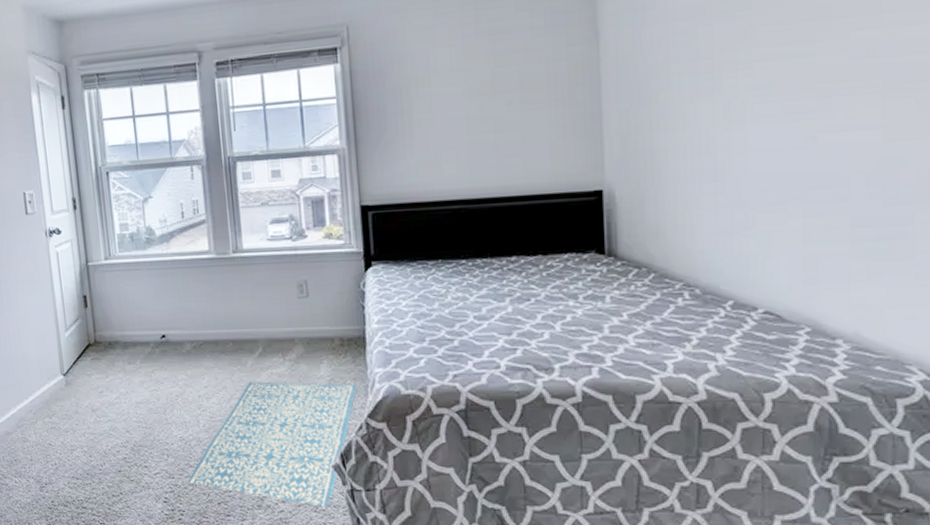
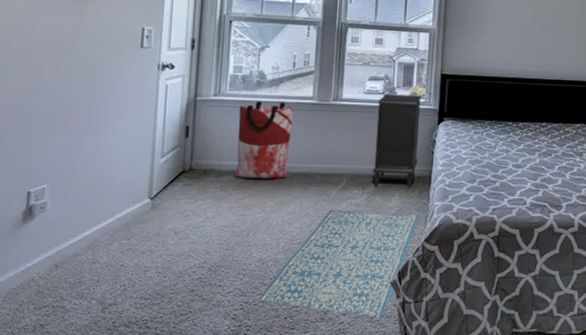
bag: none [132,260,196,349] -> present [234,101,293,179]
nightstand: none [286,236,346,354] -> present [372,94,422,189]

